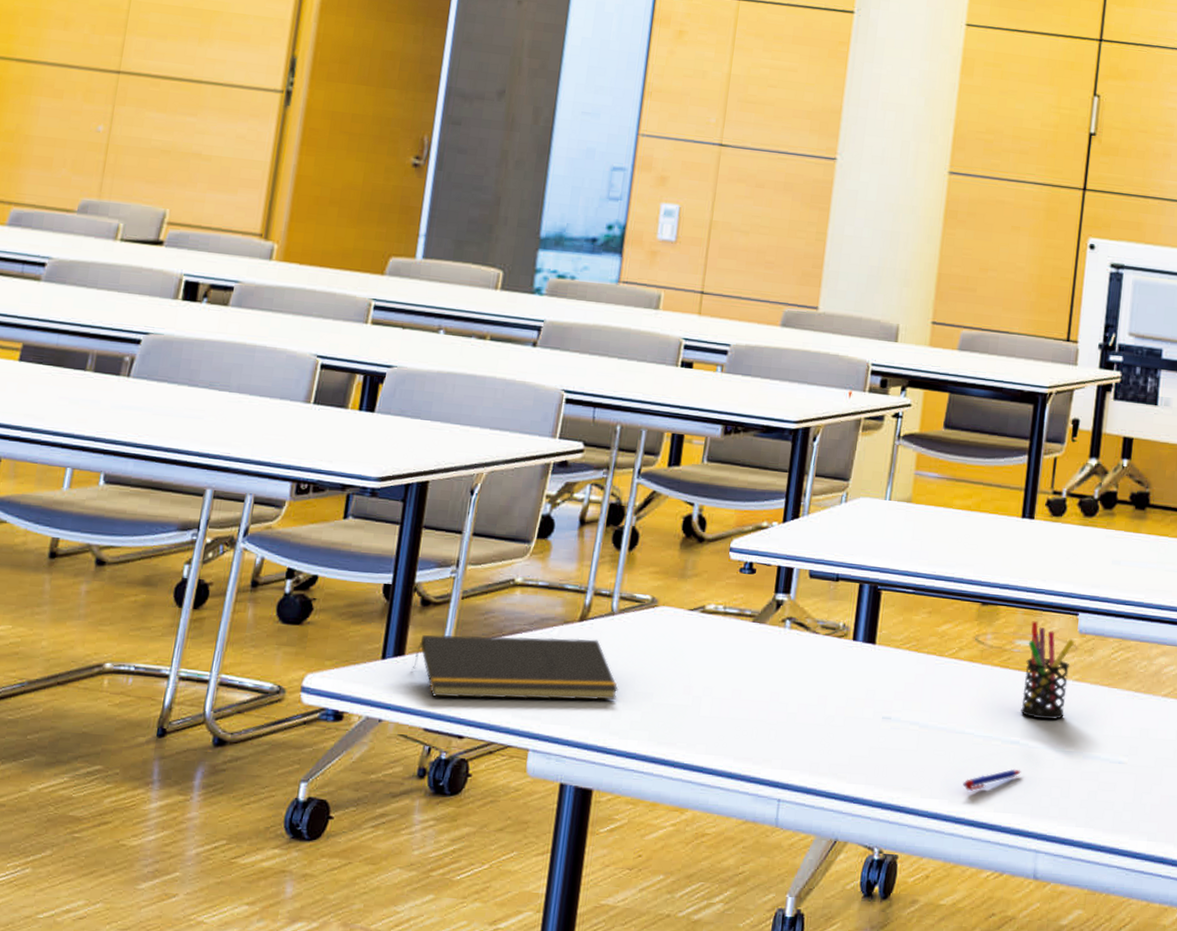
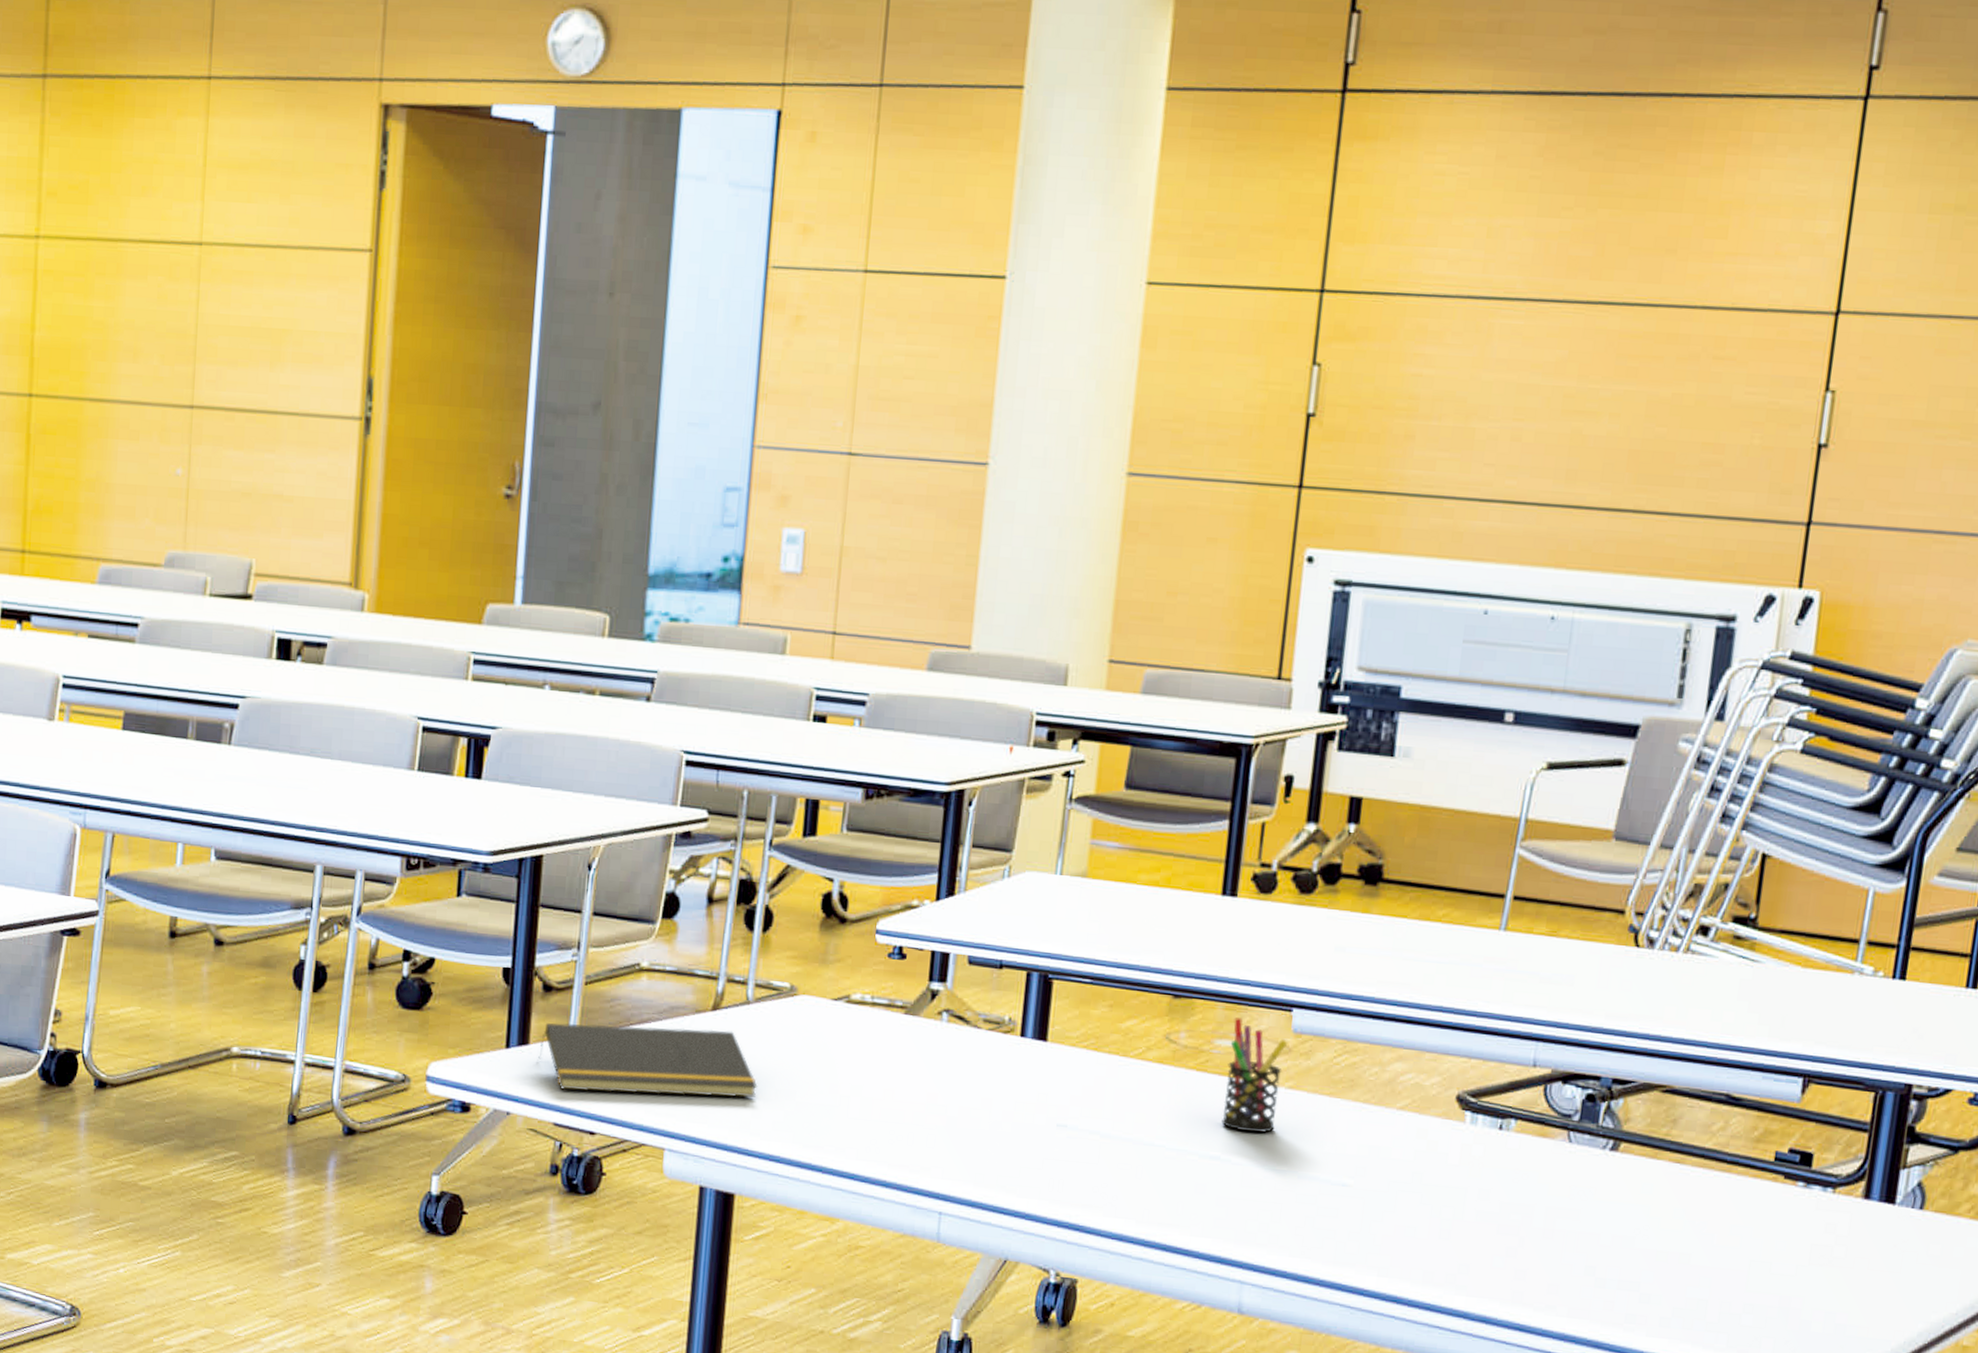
pen: present [963,768,1021,791] -> none [1153,1187,1223,1211]

